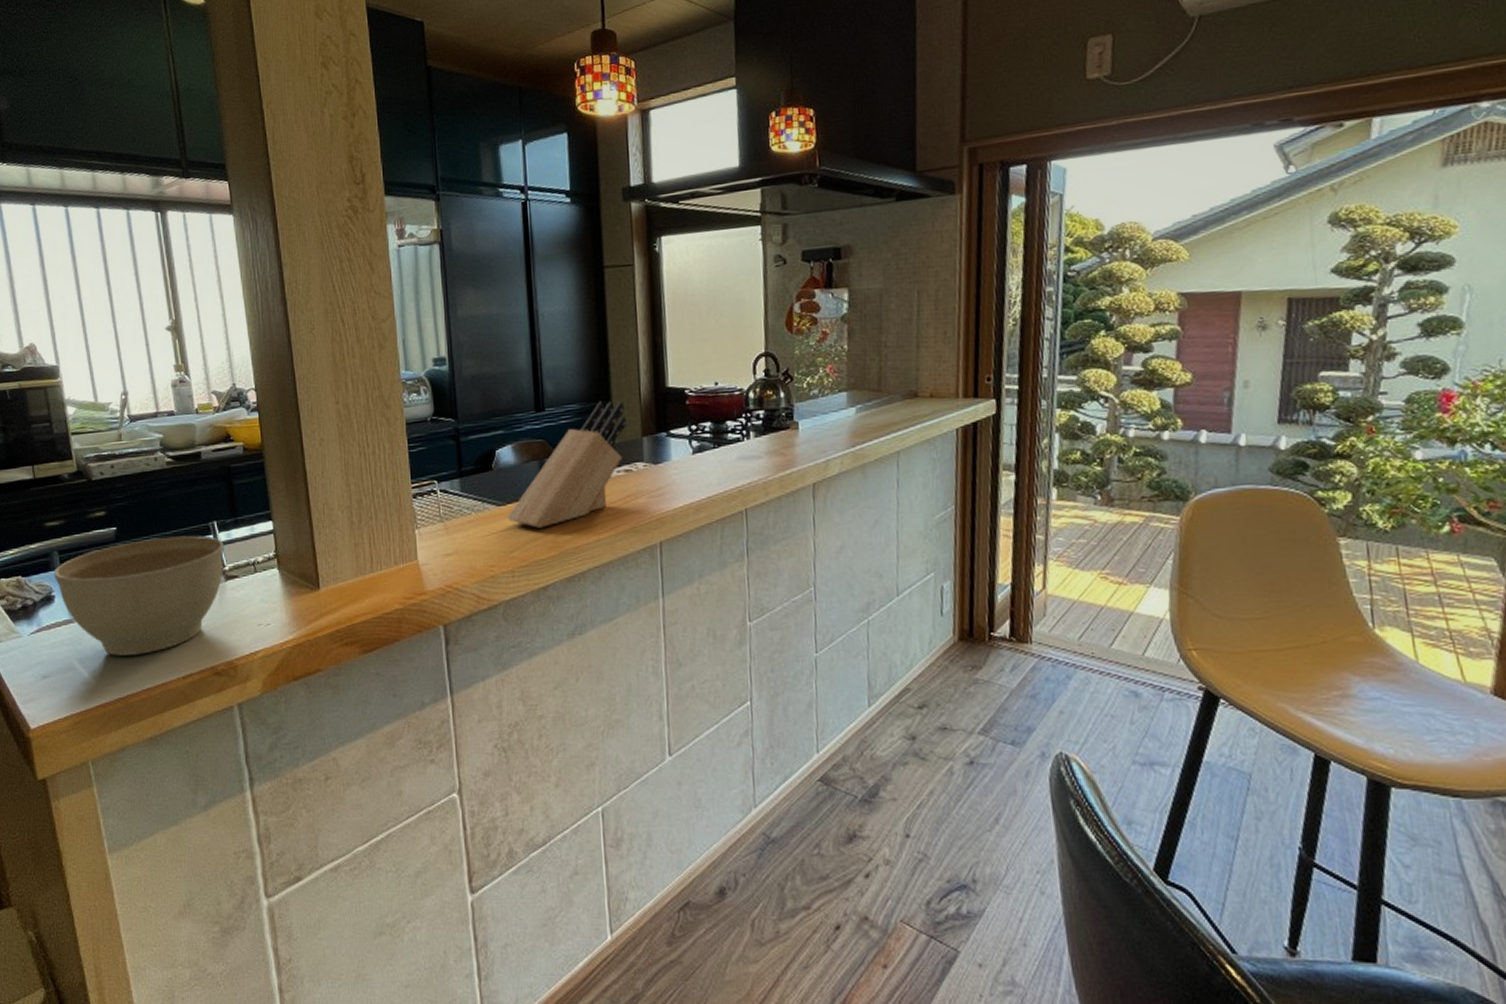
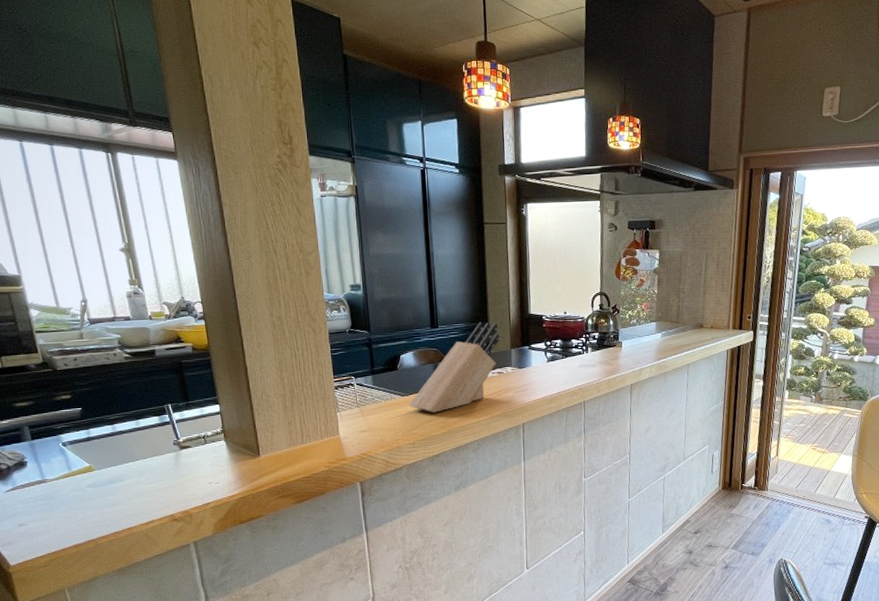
planter bowl: present [53,535,224,656] -> none [25,415,178,508]

